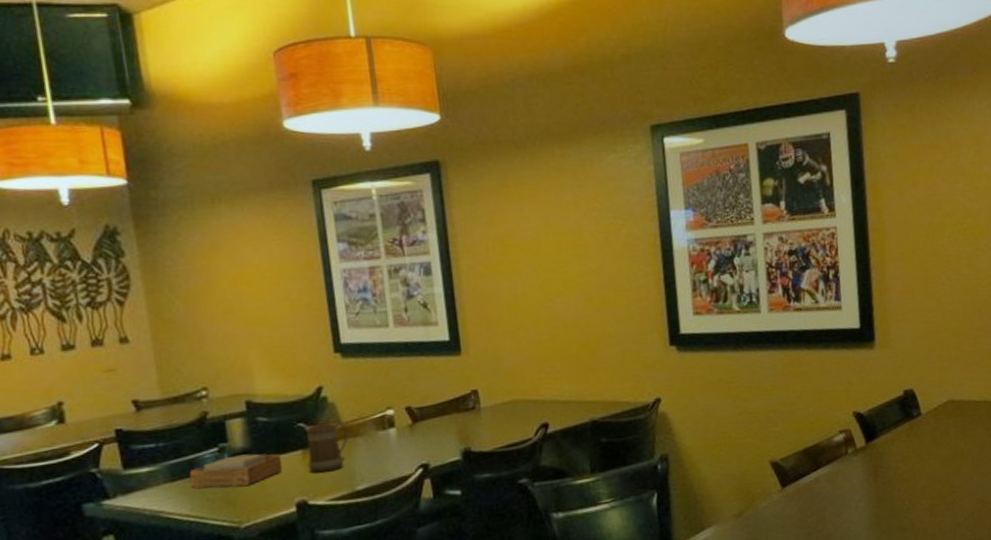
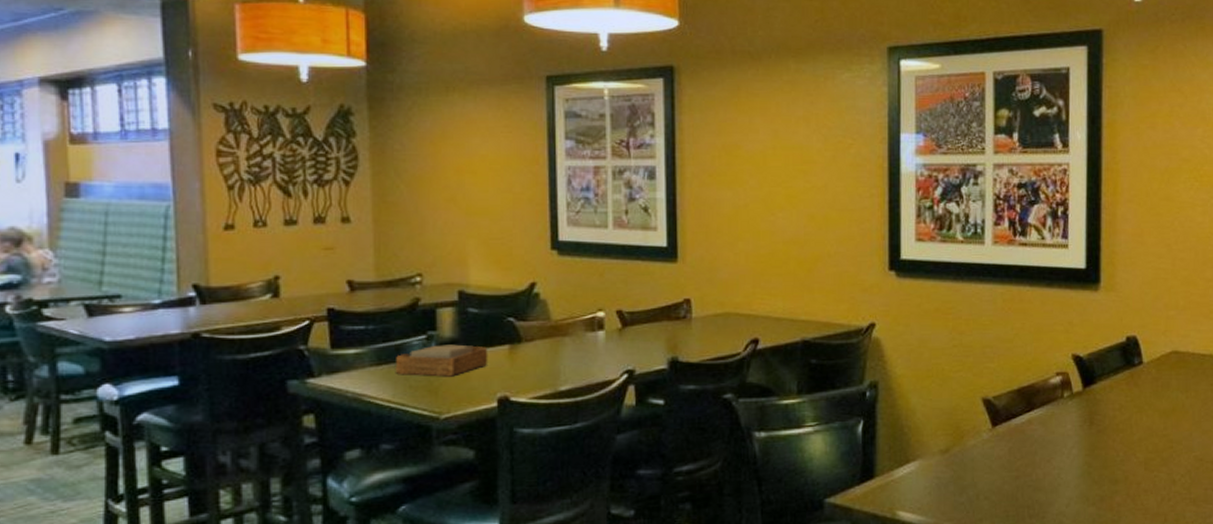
beer mug: present [307,422,348,473] -> none [513,319,557,369]

